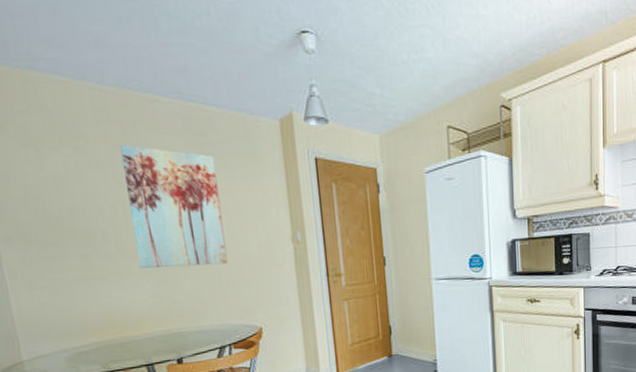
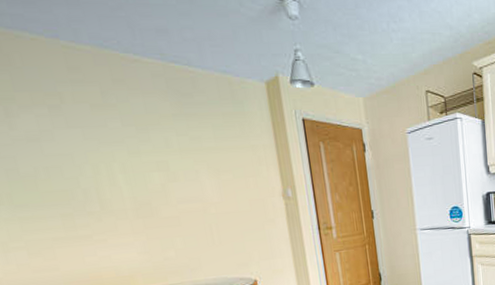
wall art: present [120,145,228,268] -> none [100,105,220,227]

